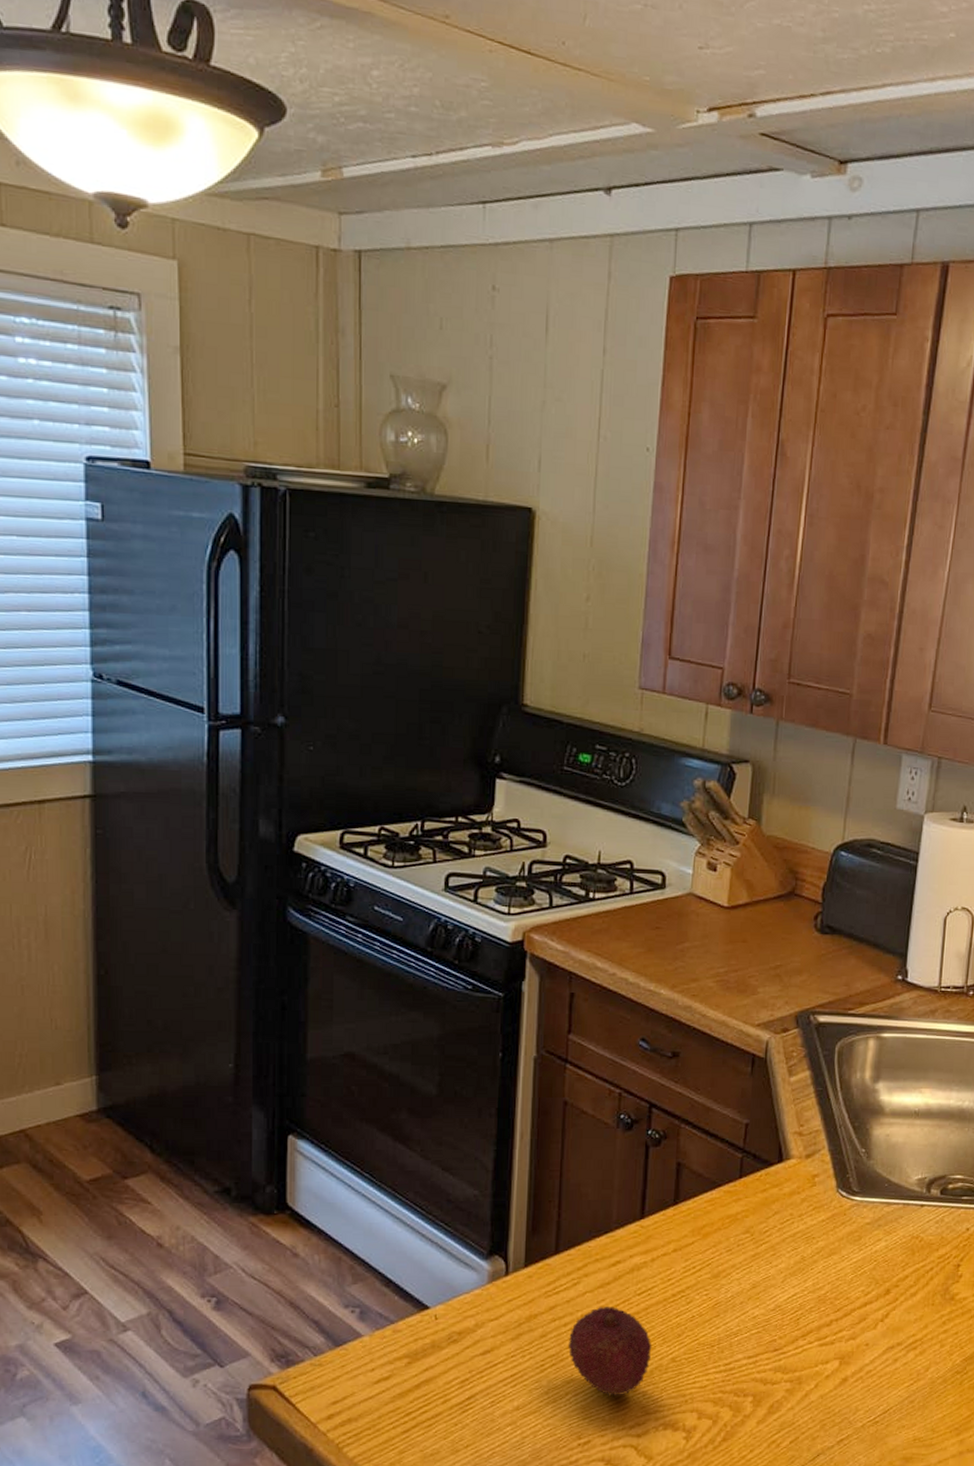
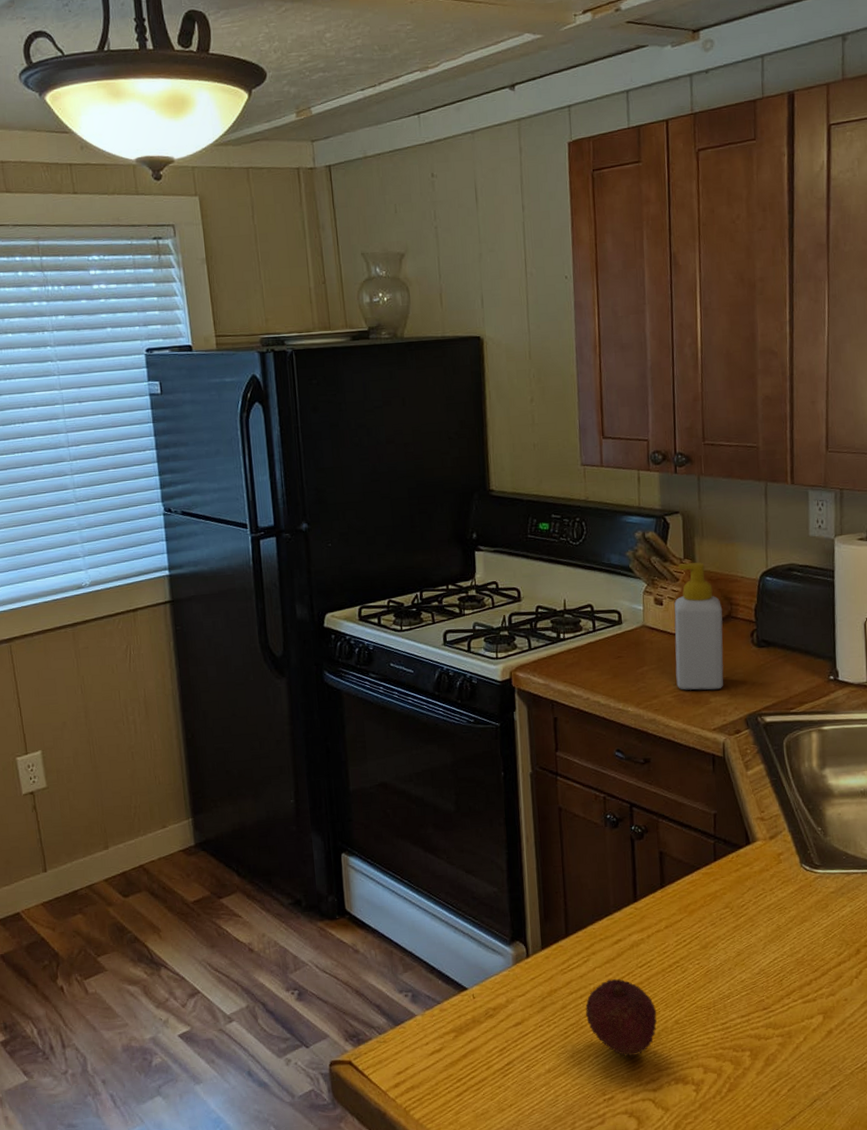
soap bottle: none [721,824,786,979] -> present [674,562,724,690]

